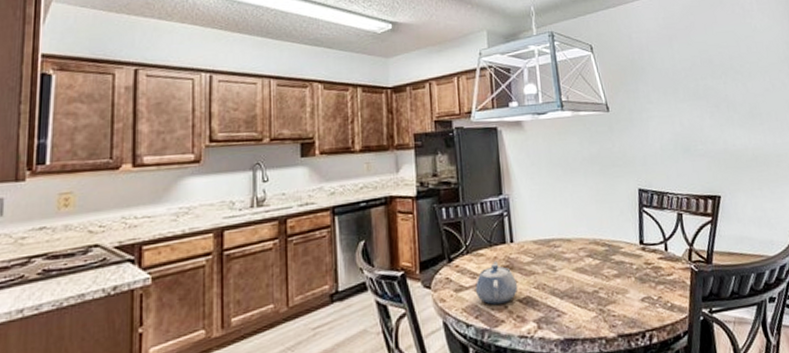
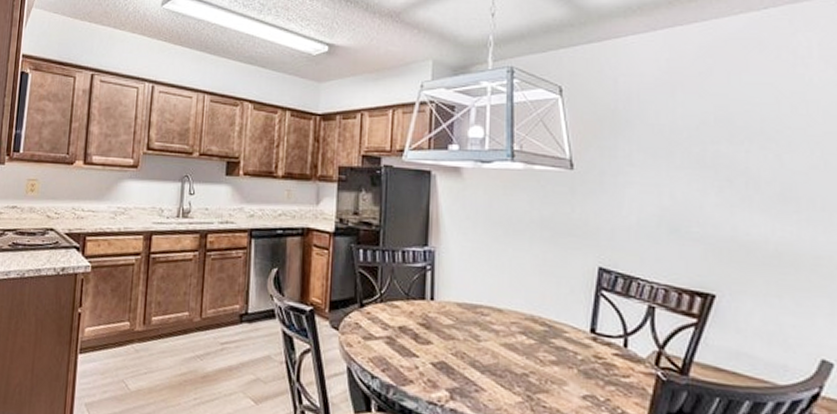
teapot: present [476,261,518,305] -> none [386,316,434,363]

